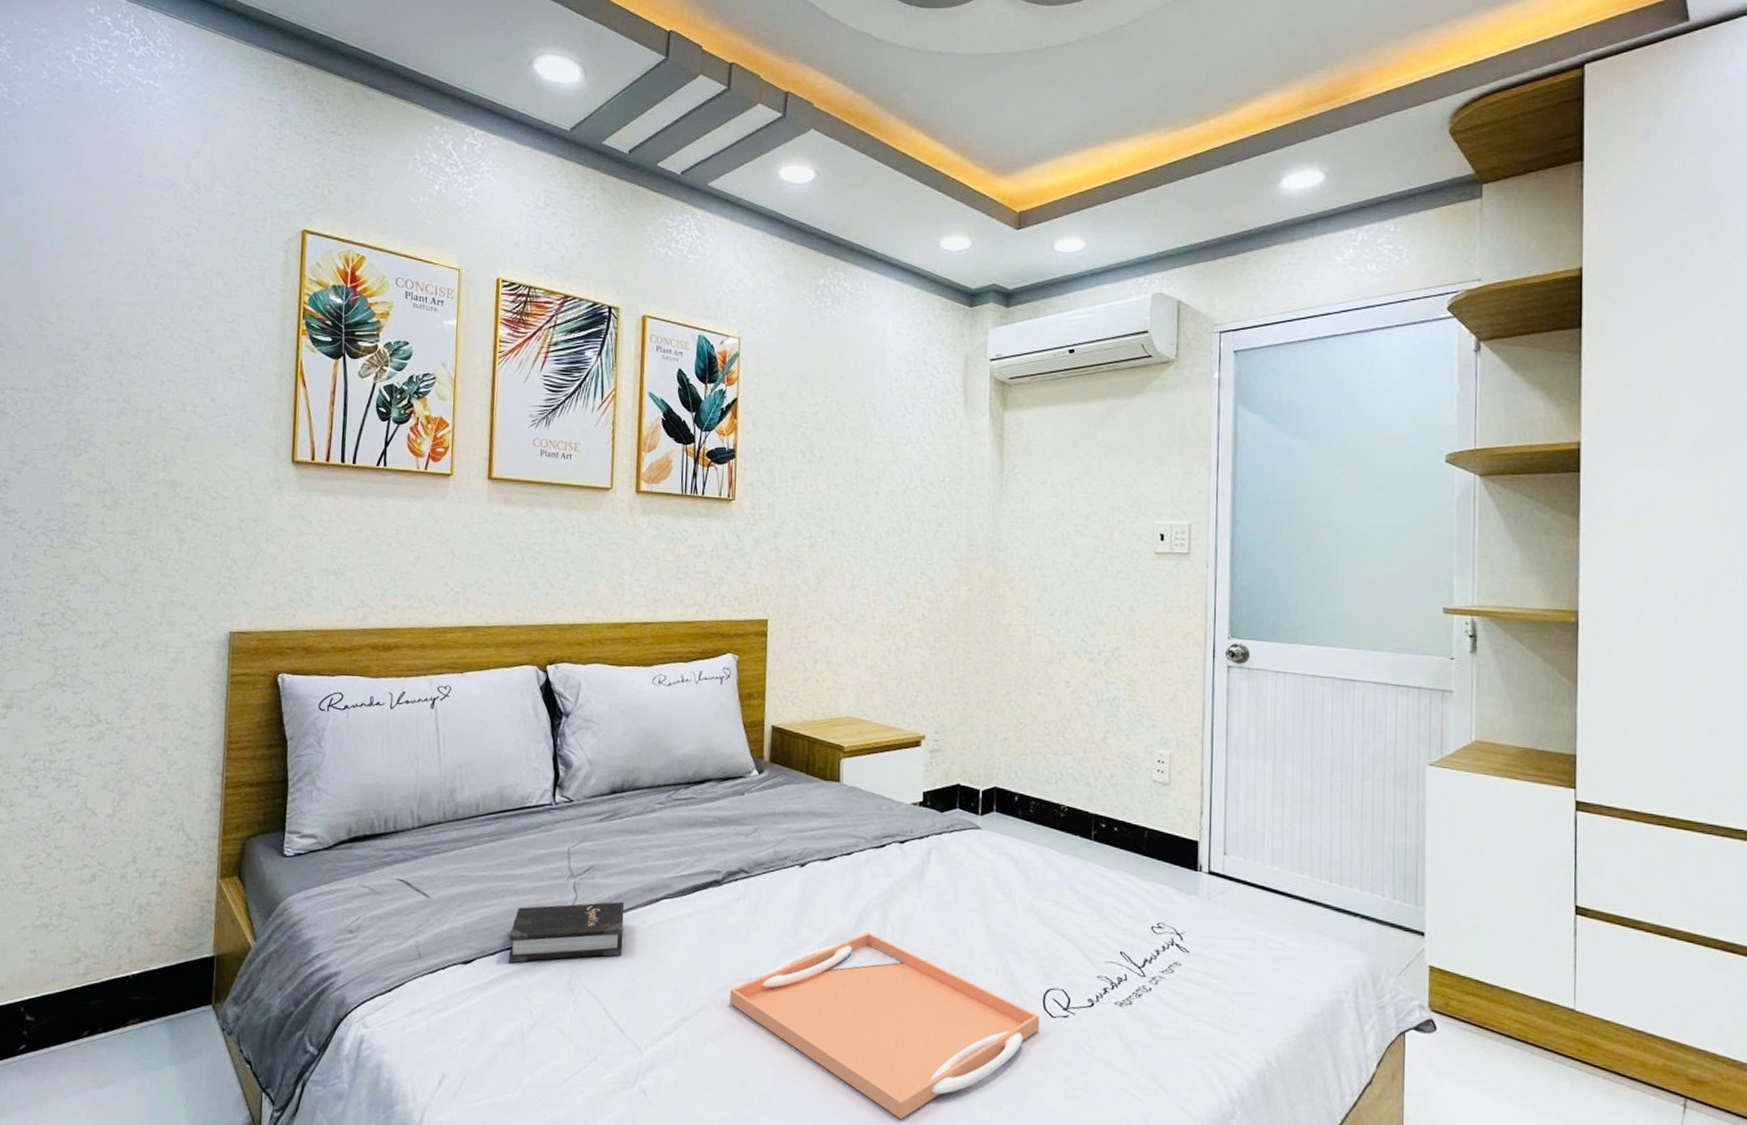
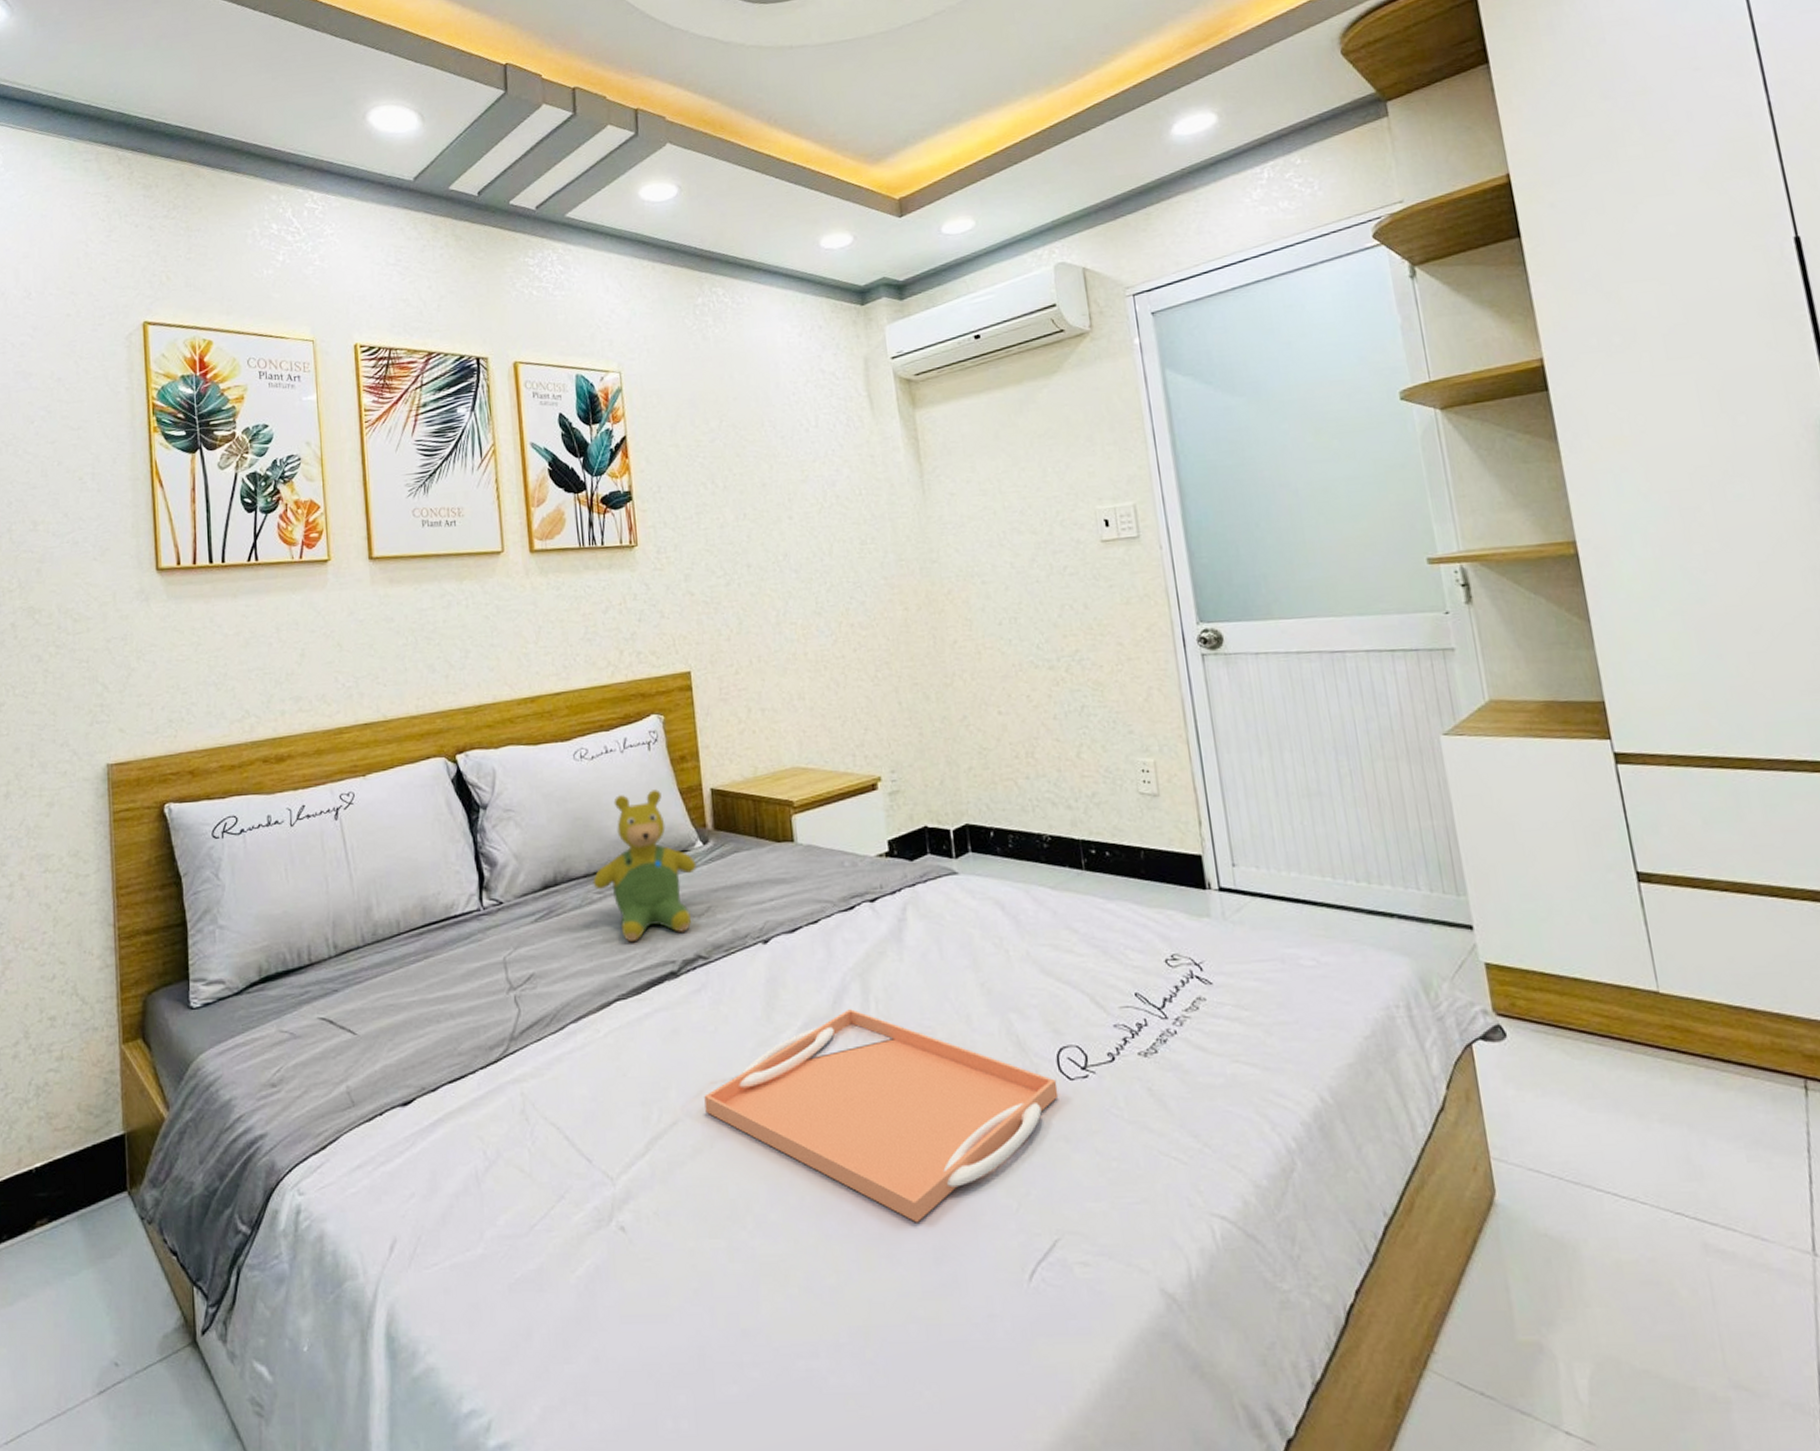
hardback book: present [508,901,625,963] -> none [450,1010,578,1099]
teddy bear: none [655,720,750,850] -> present [593,789,696,941]

